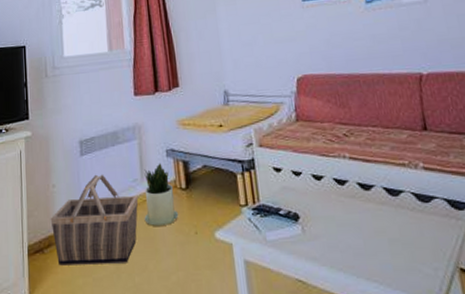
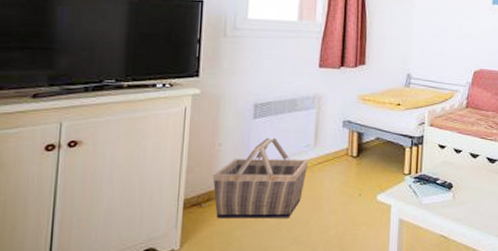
planter: present [144,163,179,227] -> none [312,132,346,188]

